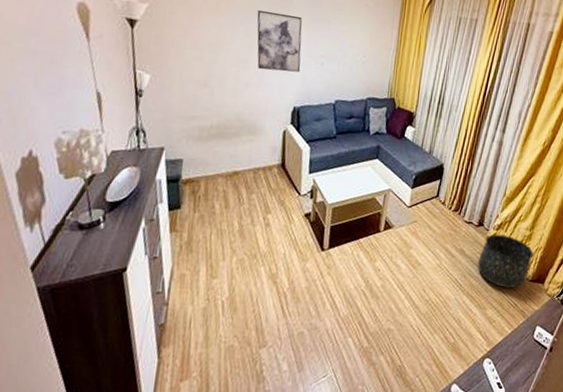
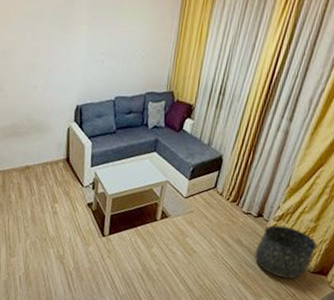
wall art: present [257,9,302,73] -> none [42,14,84,72]

